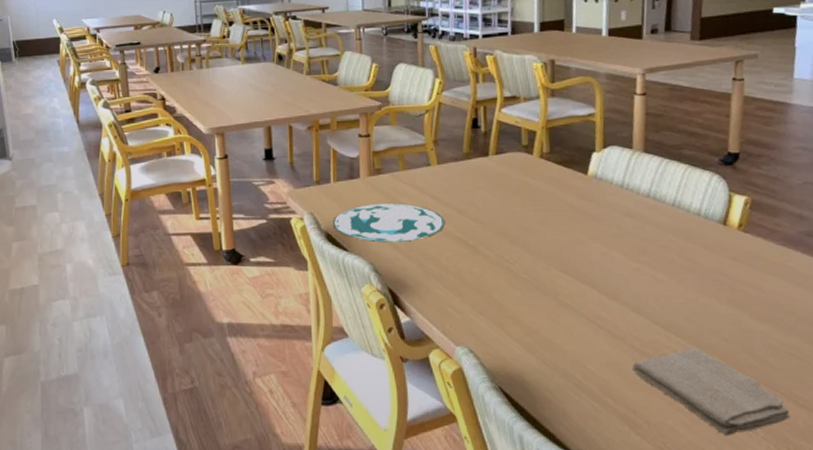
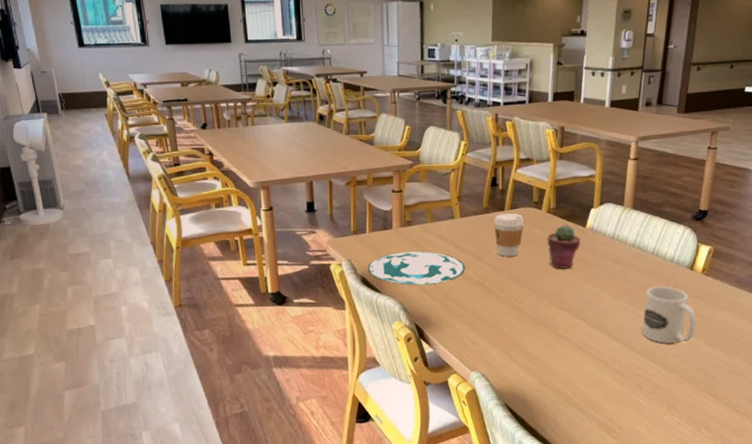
coffee cup: none [476,158,513,210] -> present [493,213,524,257]
potted succulent: none [541,172,582,224] -> present [547,225,581,269]
washcloth: present [632,348,791,435] -> none [612,368,728,436]
mug: none [666,245,737,316] -> present [641,286,696,343]

